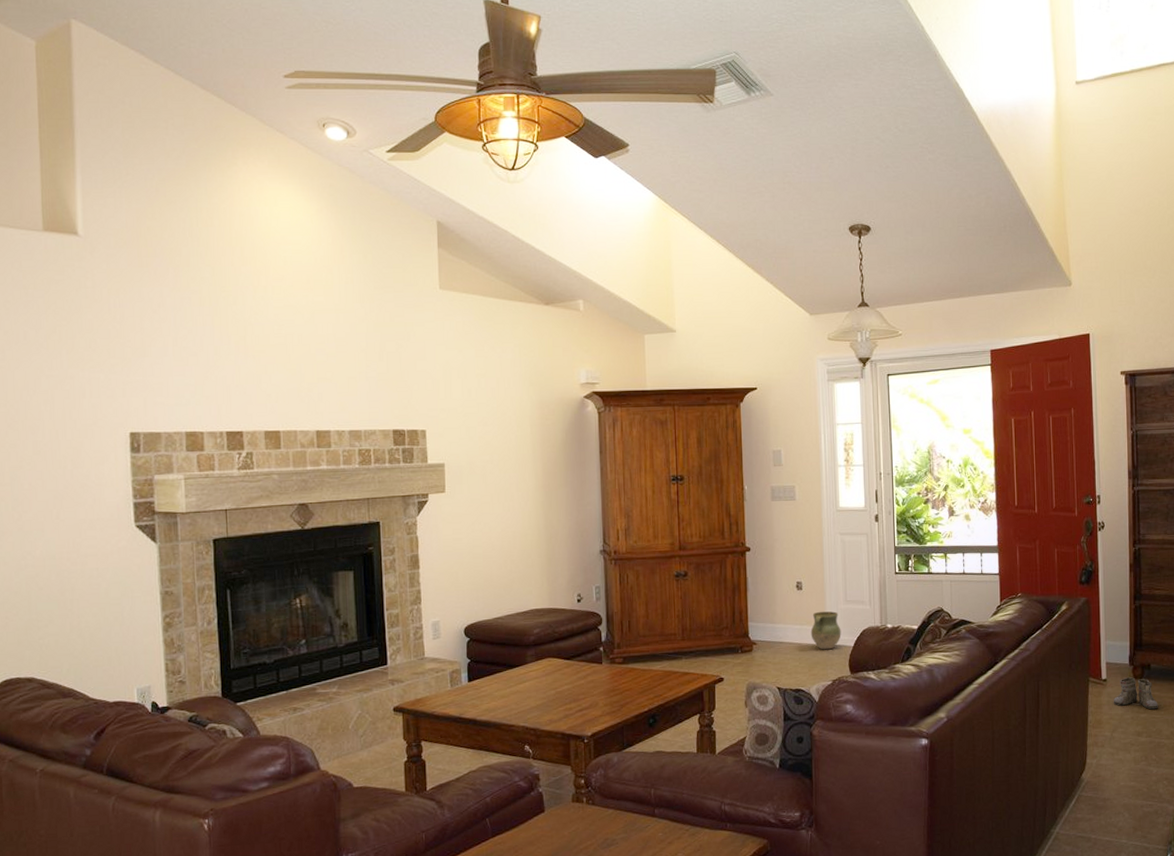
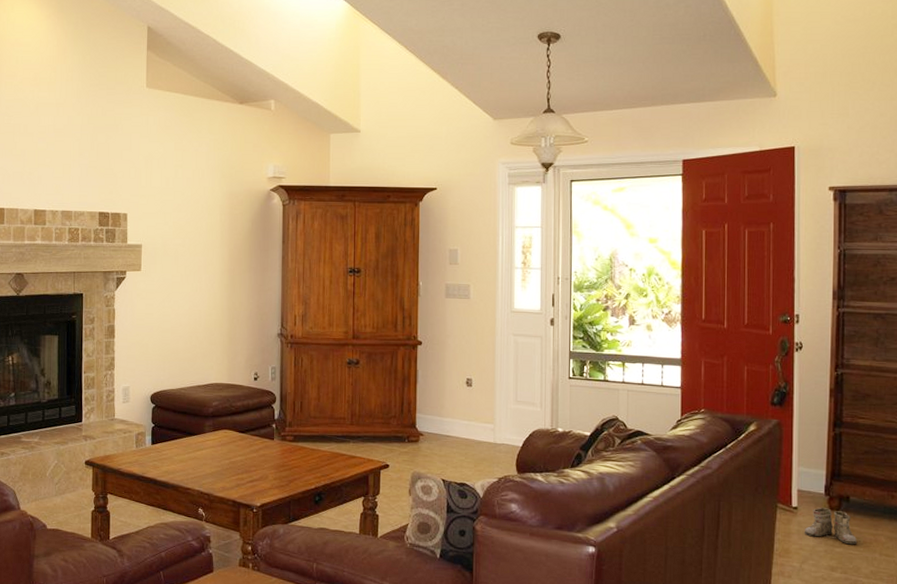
ceramic jug: present [810,611,841,650] -> none [478,409,510,448]

